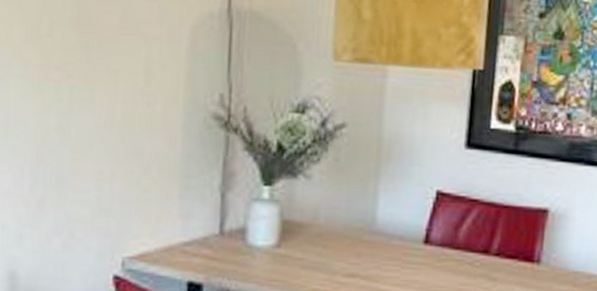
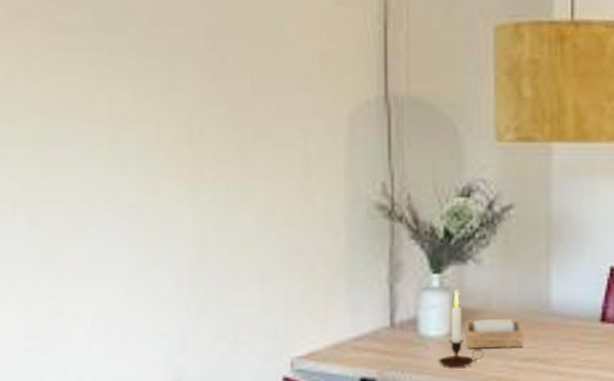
candle: none [263,202,308,278] -> present [438,289,483,368]
napkin holder: none [291,232,347,264] -> present [465,318,523,349]

